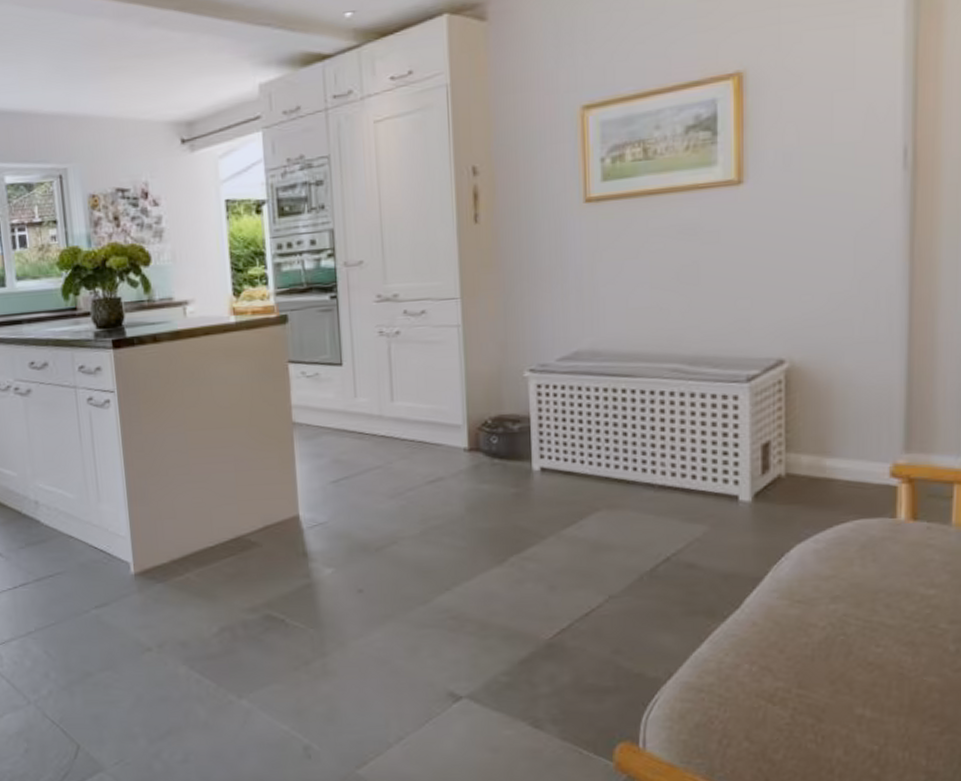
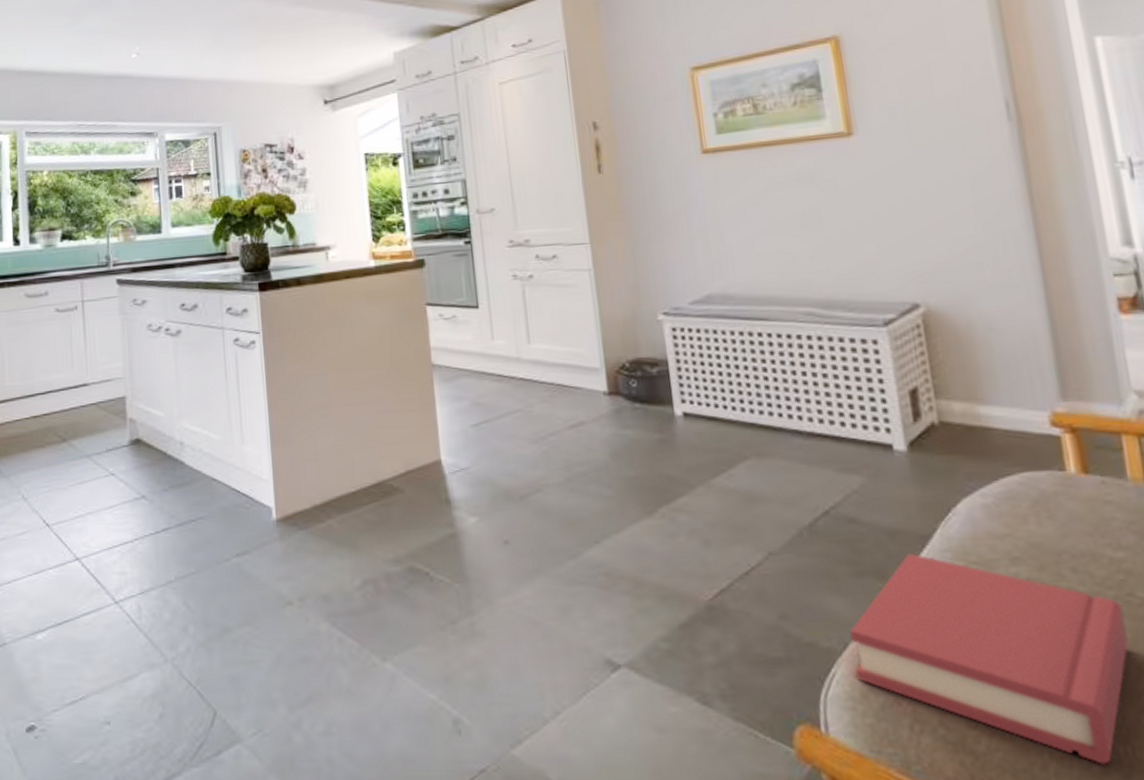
hardback book: none [676,593,924,767] -> present [850,552,1129,765]

